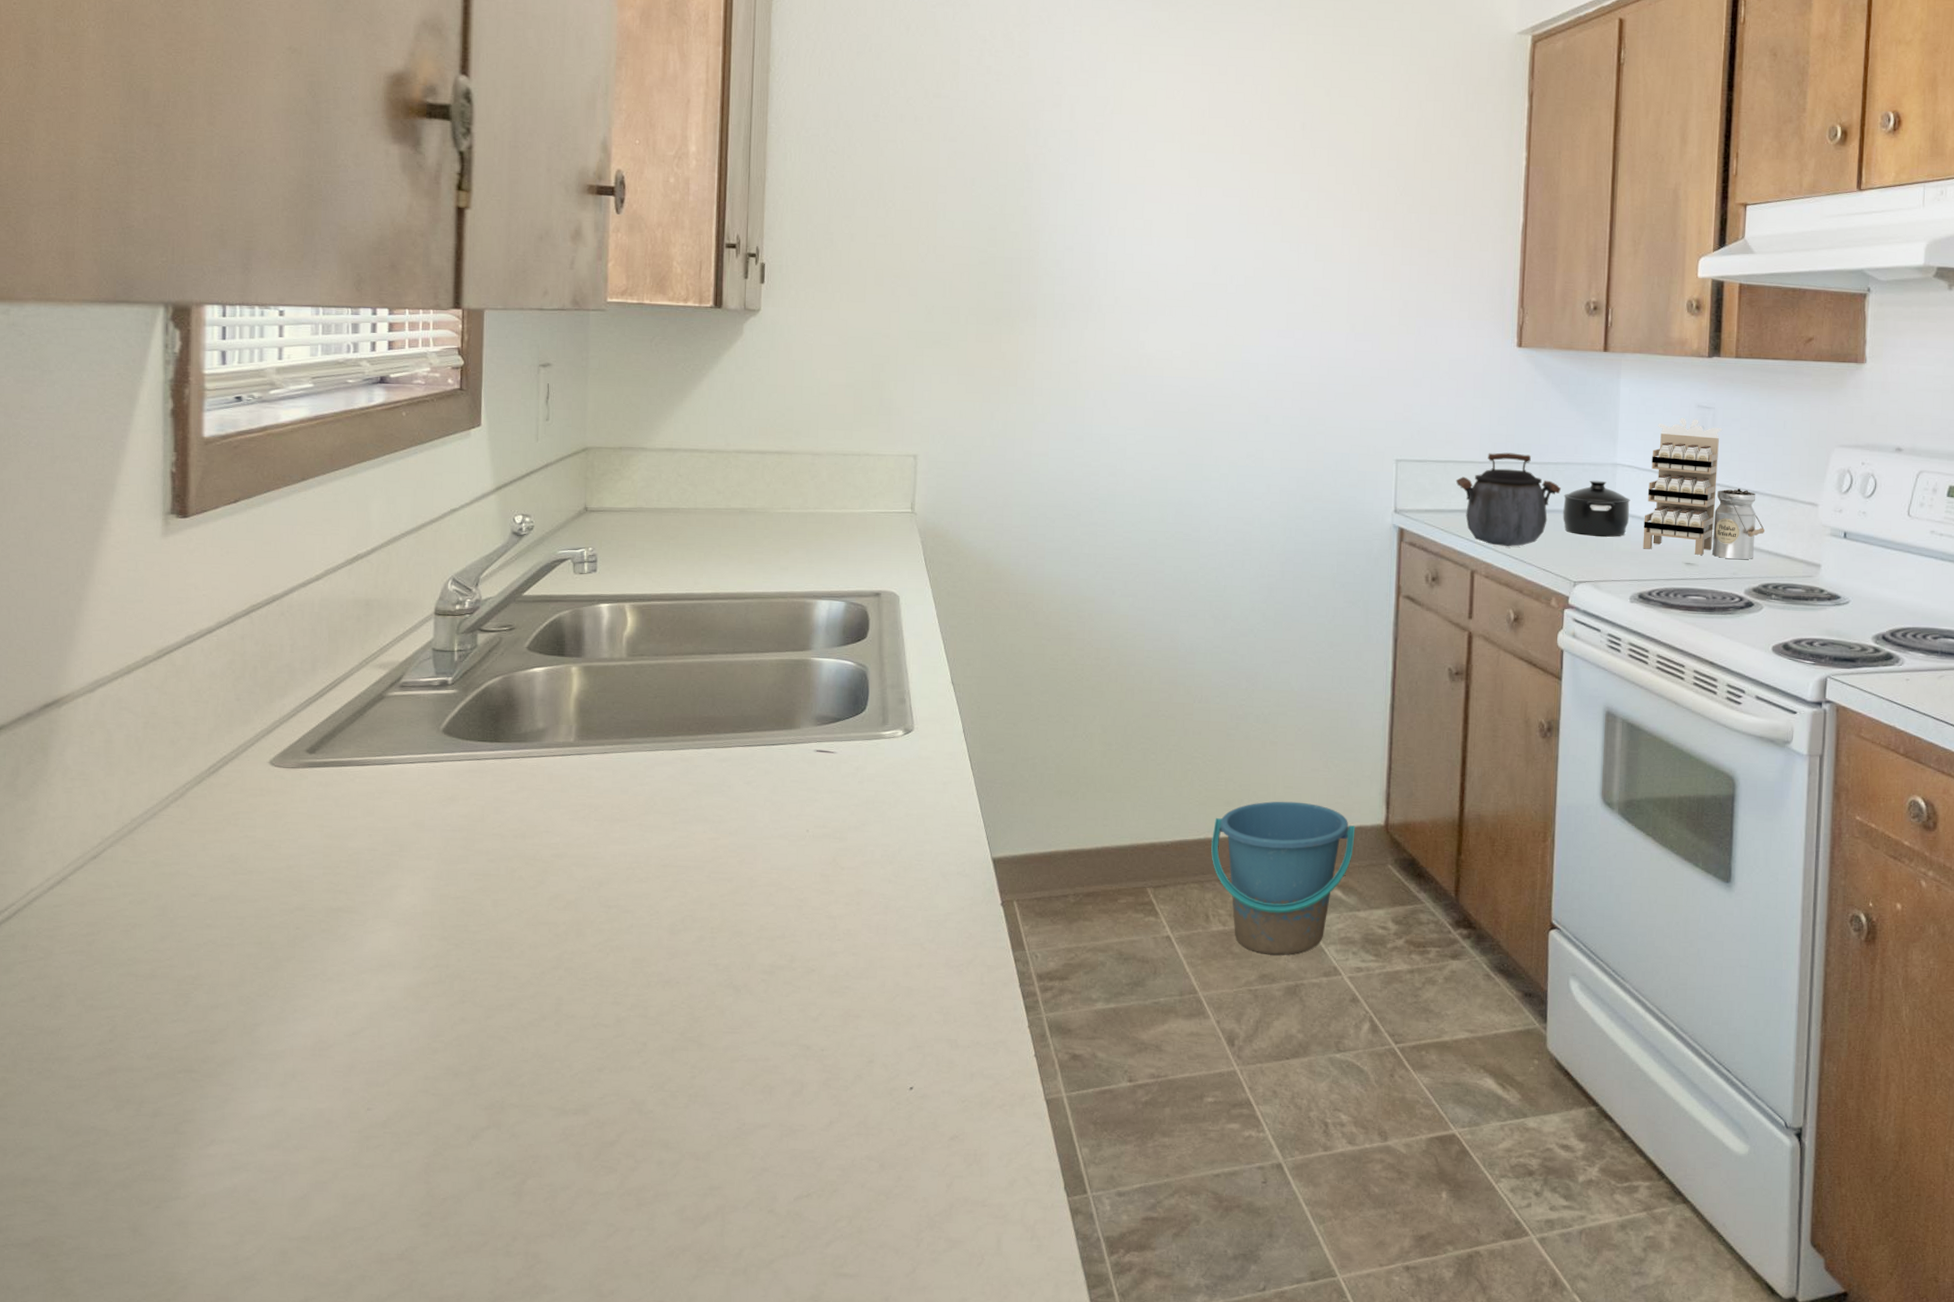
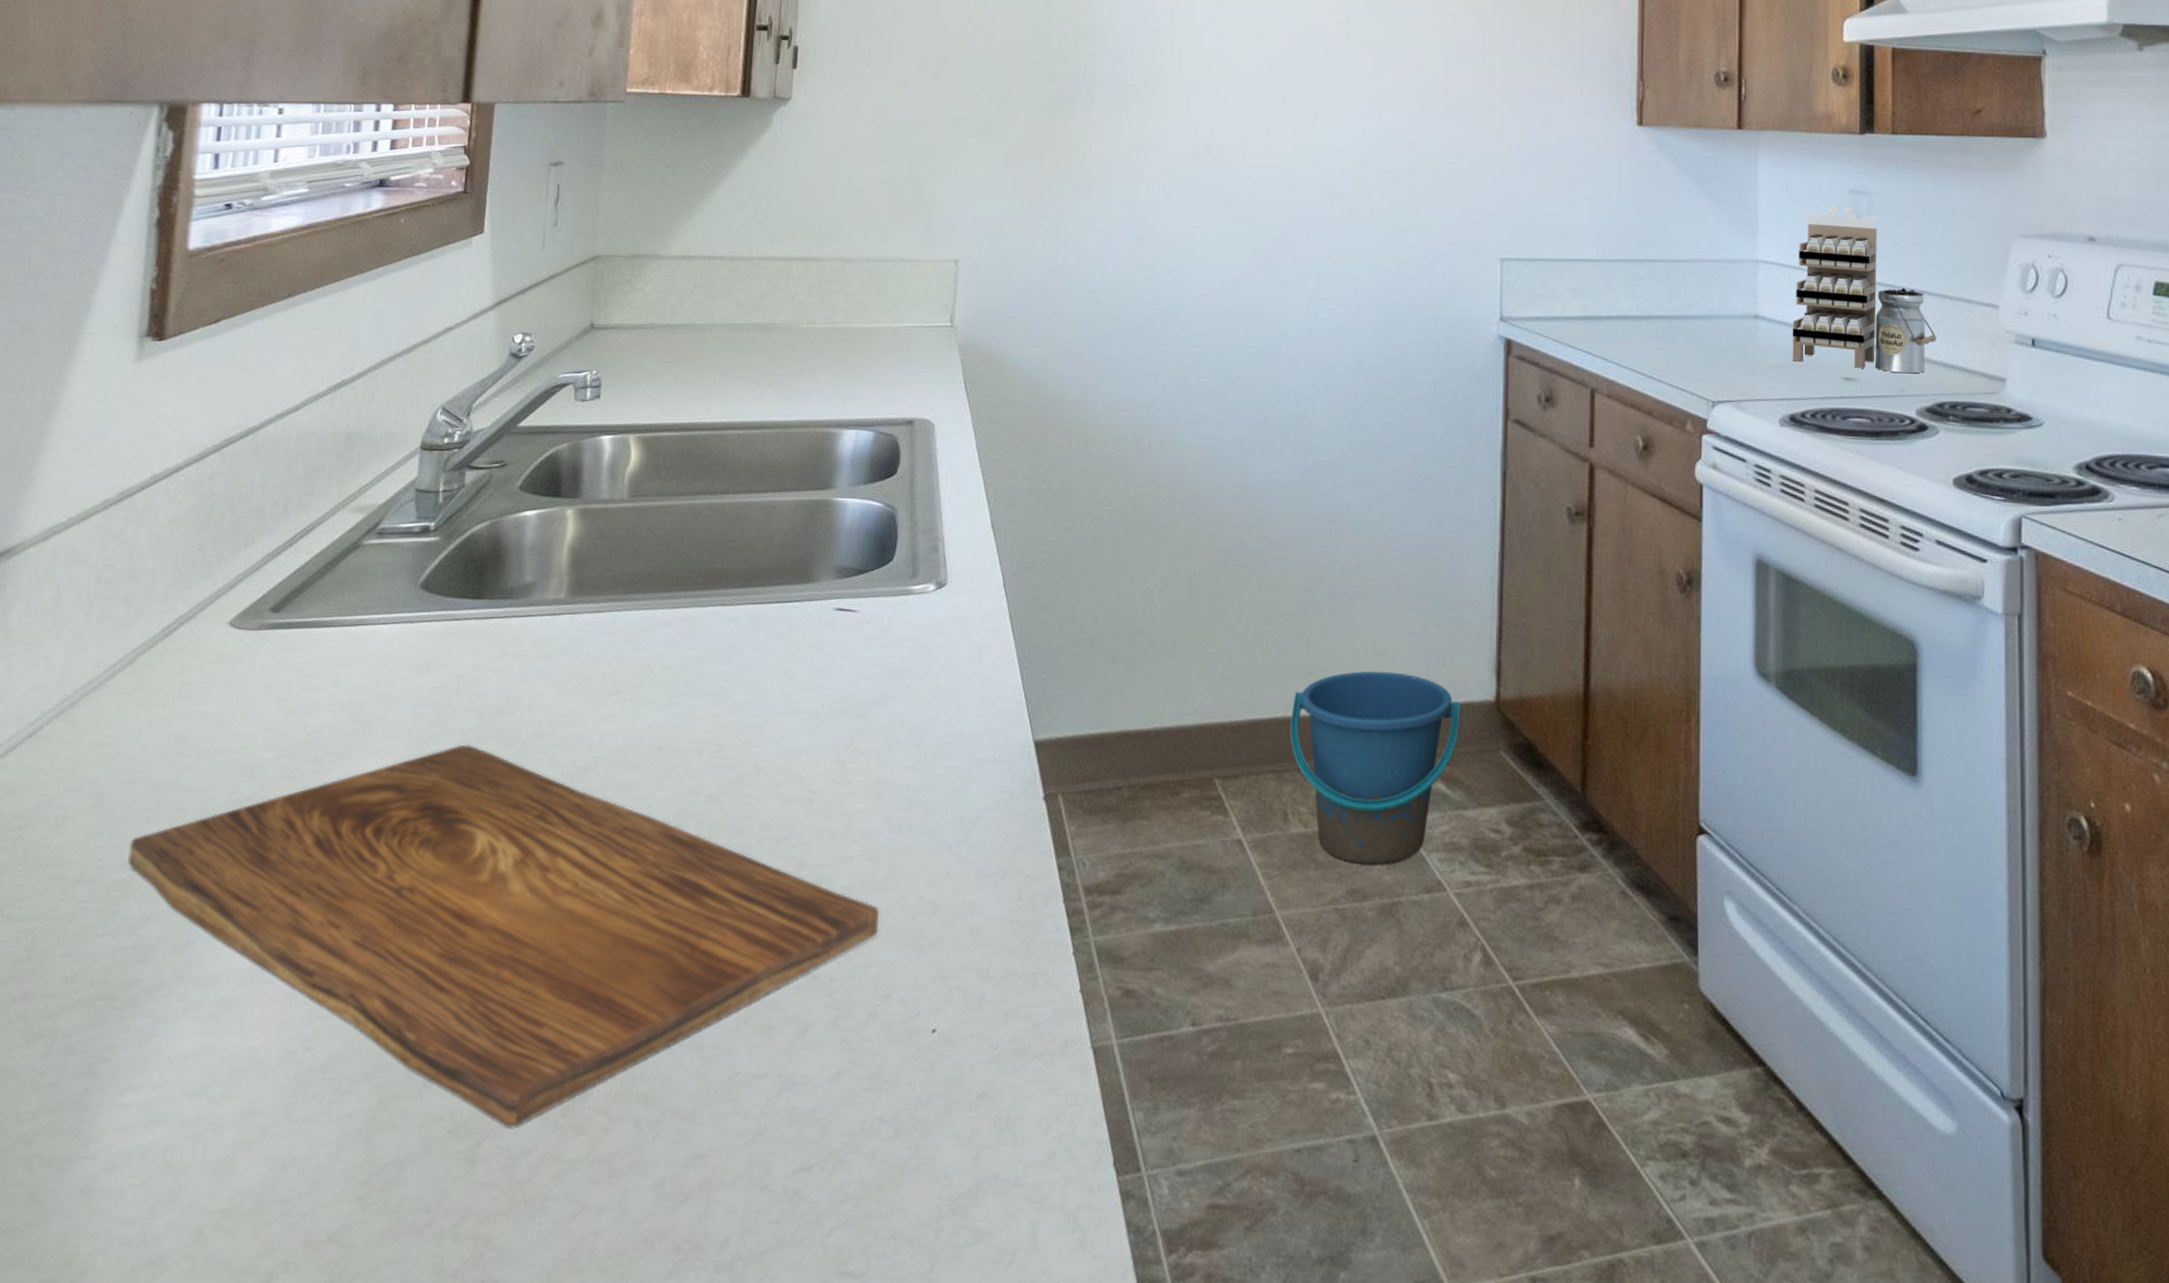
cutting board: none [194,863,863,1168] -> present [128,744,880,1126]
kettle: present [1455,452,1562,547] -> none [1570,248,1694,360]
saucepan: present [1563,480,1631,537] -> none [1697,280,1776,347]

